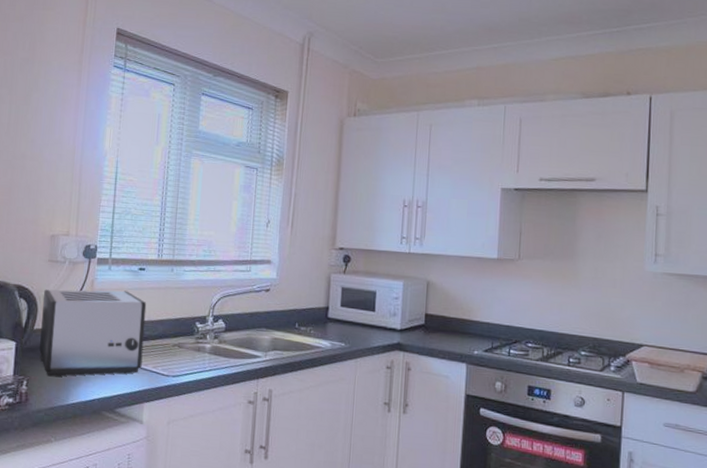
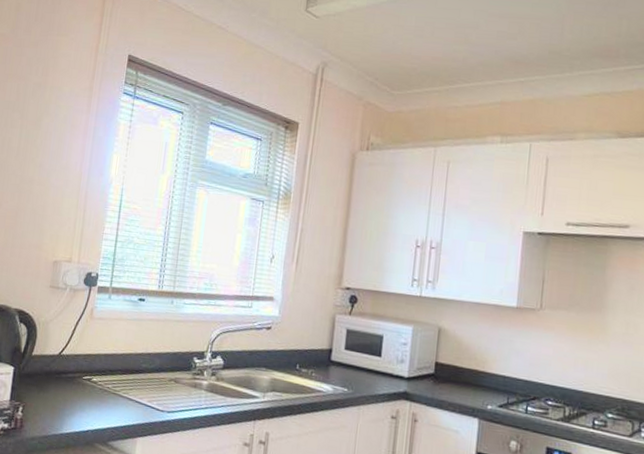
toaster: present [39,289,147,377] -> none [36,315,145,407]

